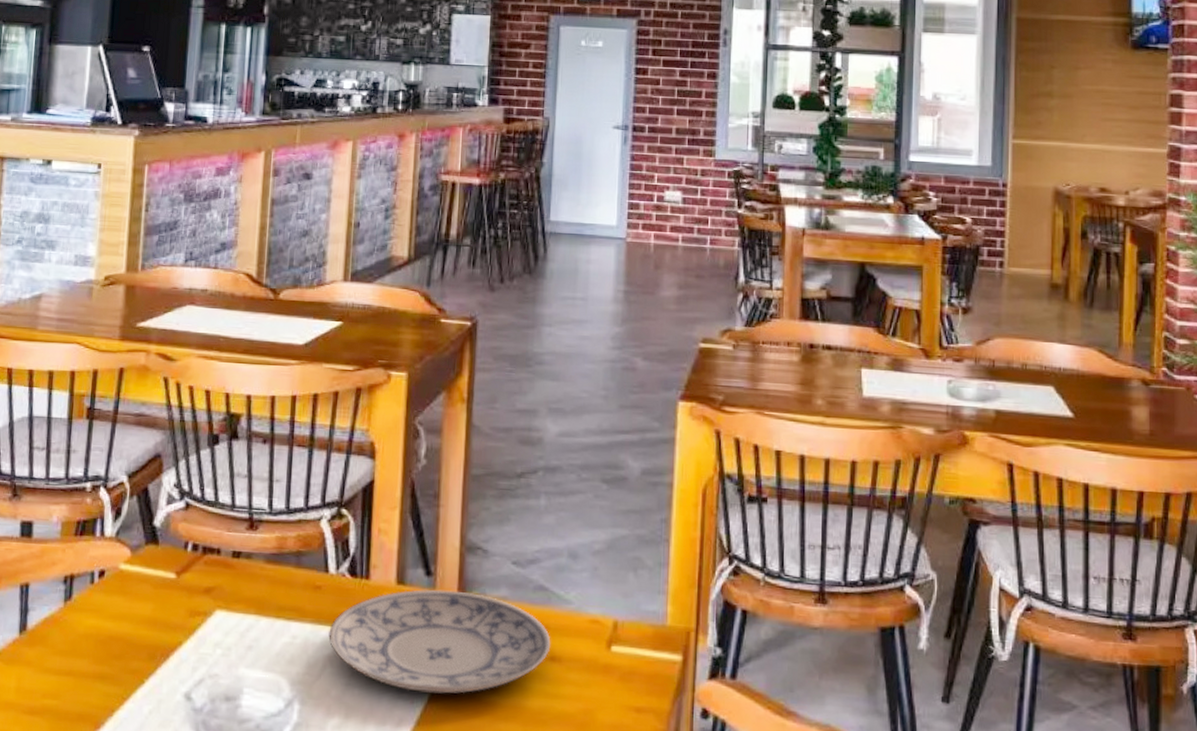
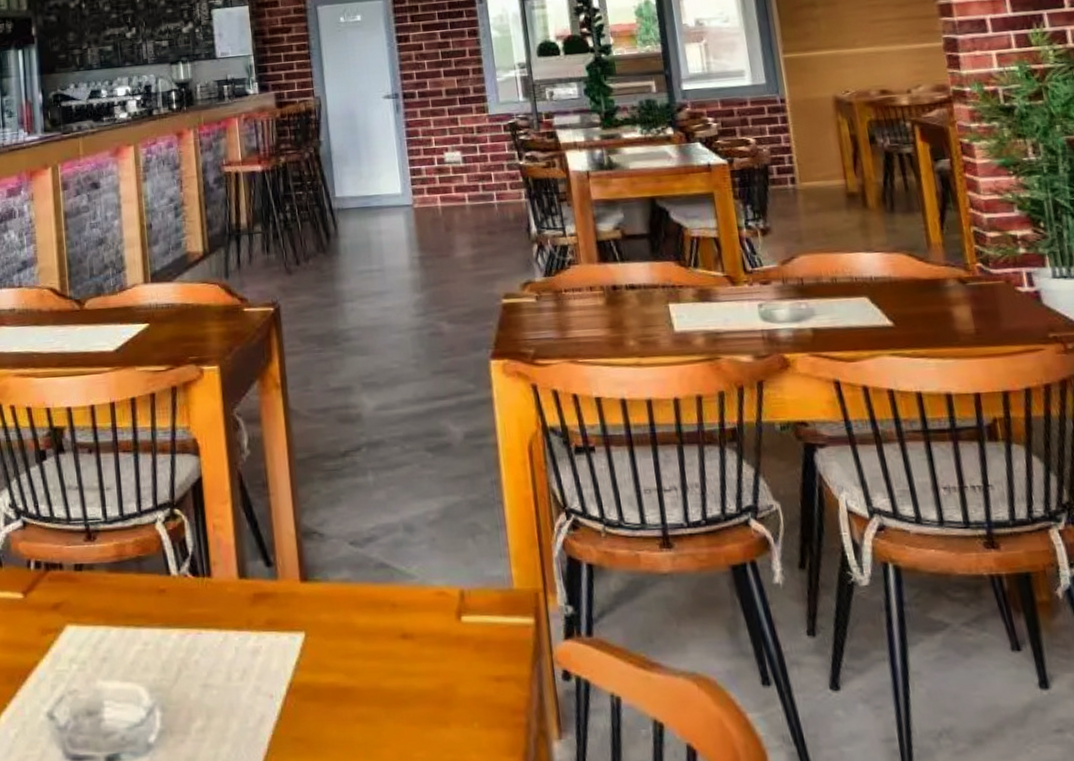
plate: present [328,589,551,694] -> none [179,578,401,685]

